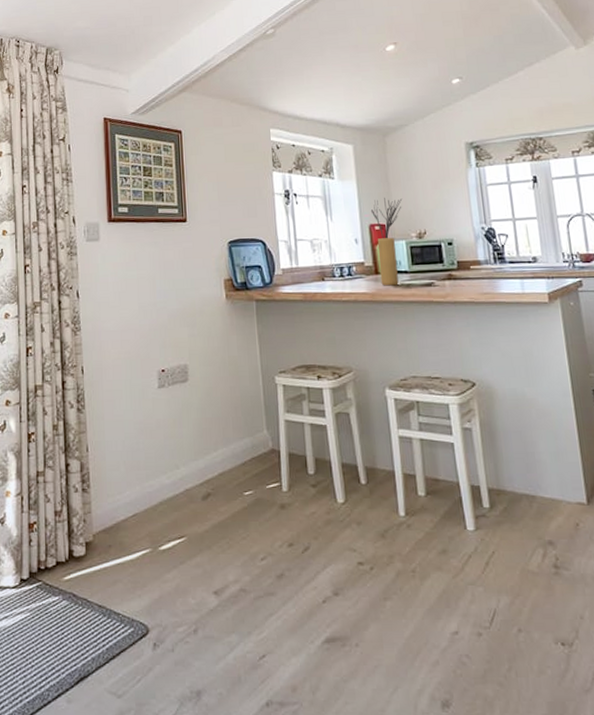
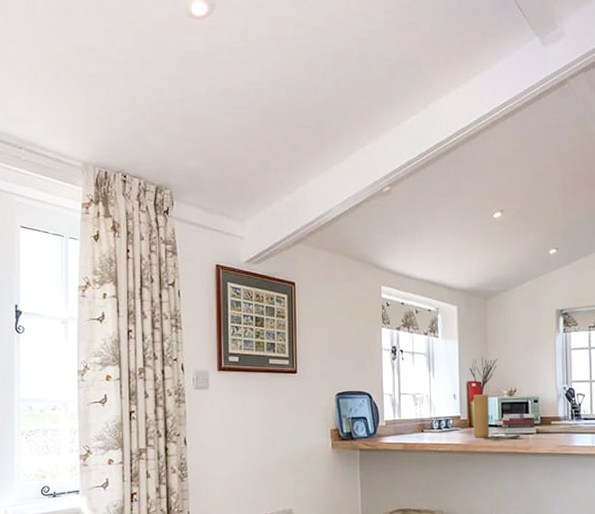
books: none [403,257,454,282] -> present [494,413,537,435]

